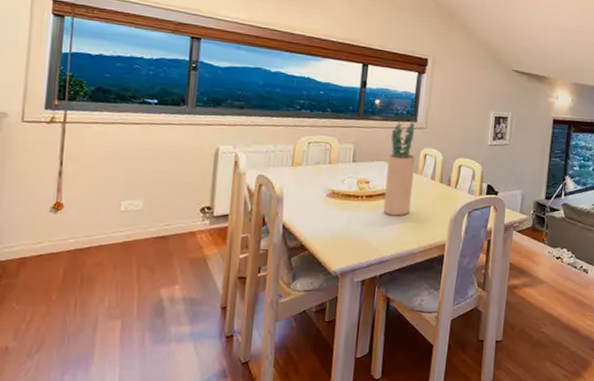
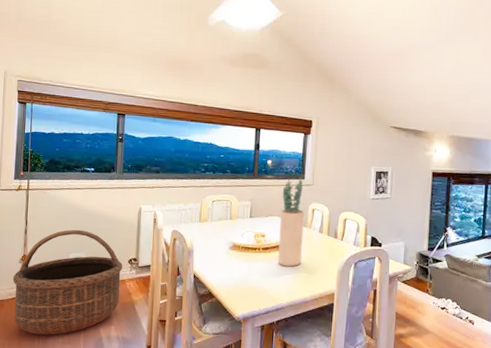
basket: none [40,172,193,299] -> present [13,229,123,335]

